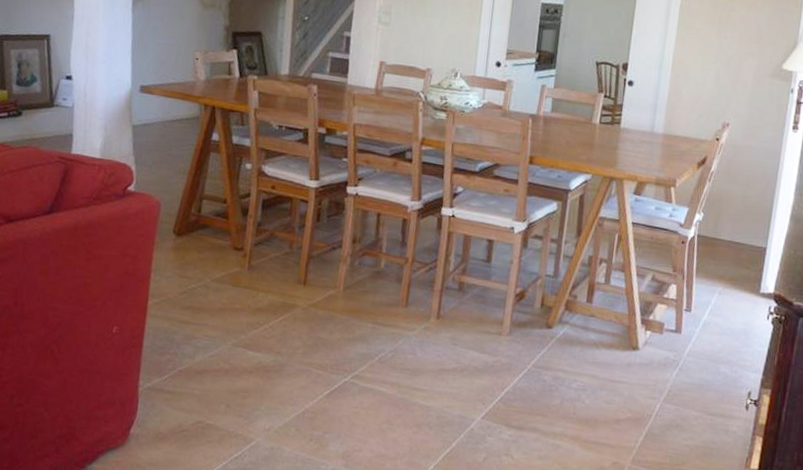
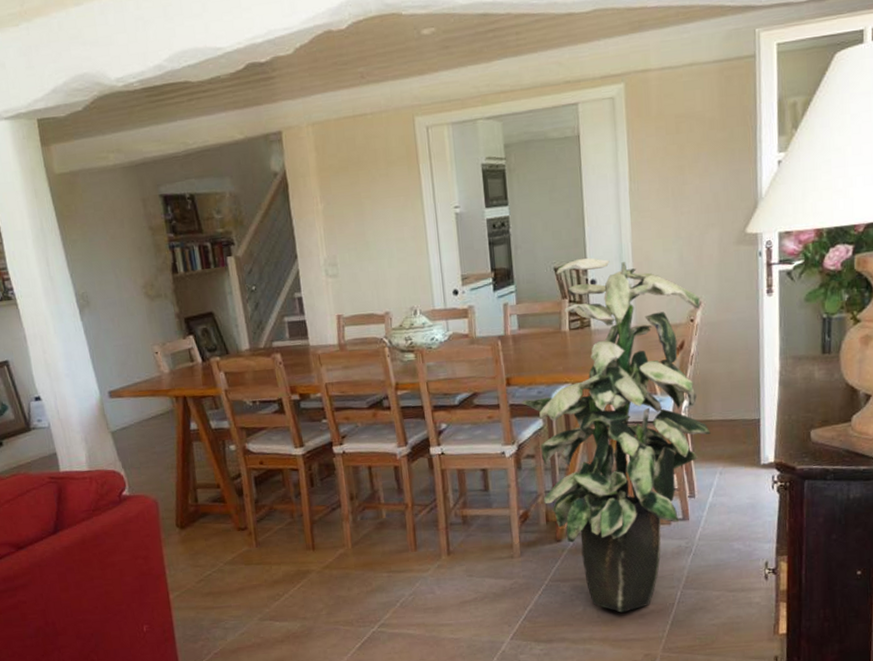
indoor plant: none [540,58,729,414] -> present [522,258,711,613]

